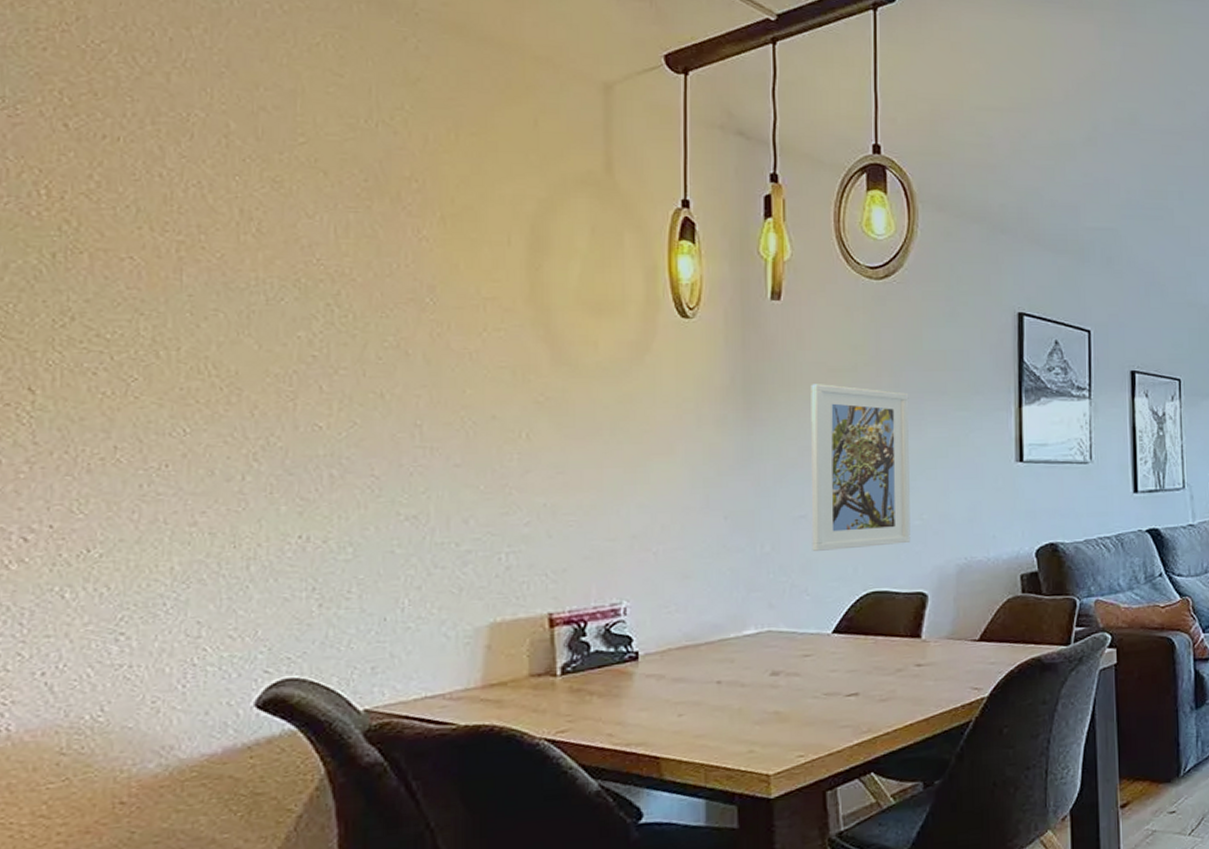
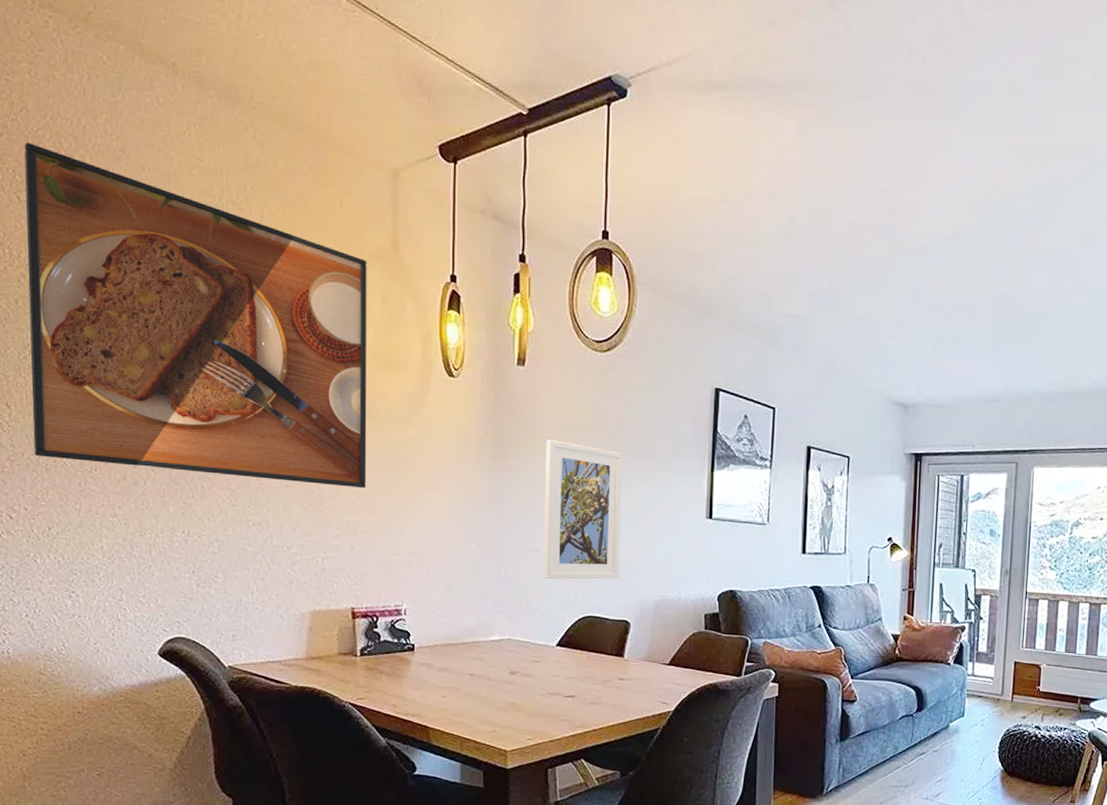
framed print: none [69,58,571,461] -> present [24,143,367,489]

